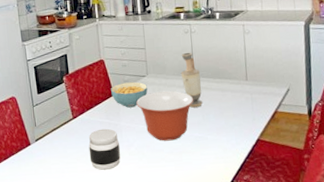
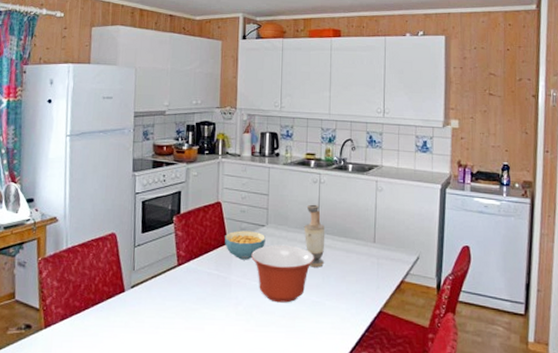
jar: present [88,128,120,170] -> none [190,281,226,330]

